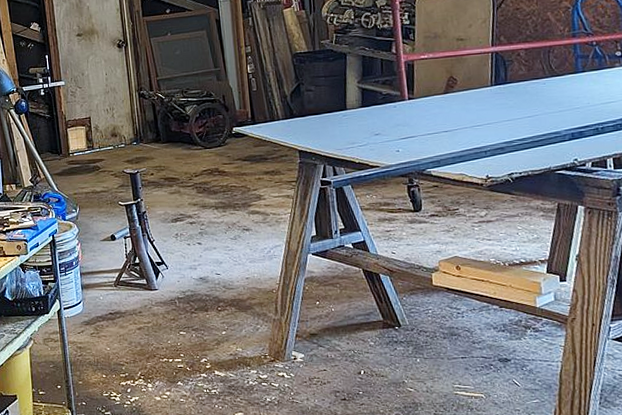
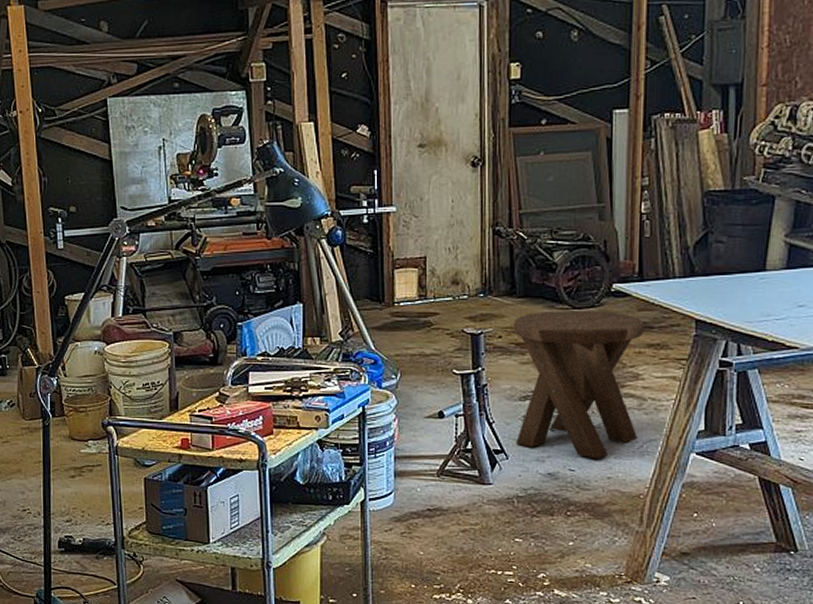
music stool: none [161,149,266,264] -> present [513,311,644,459]

